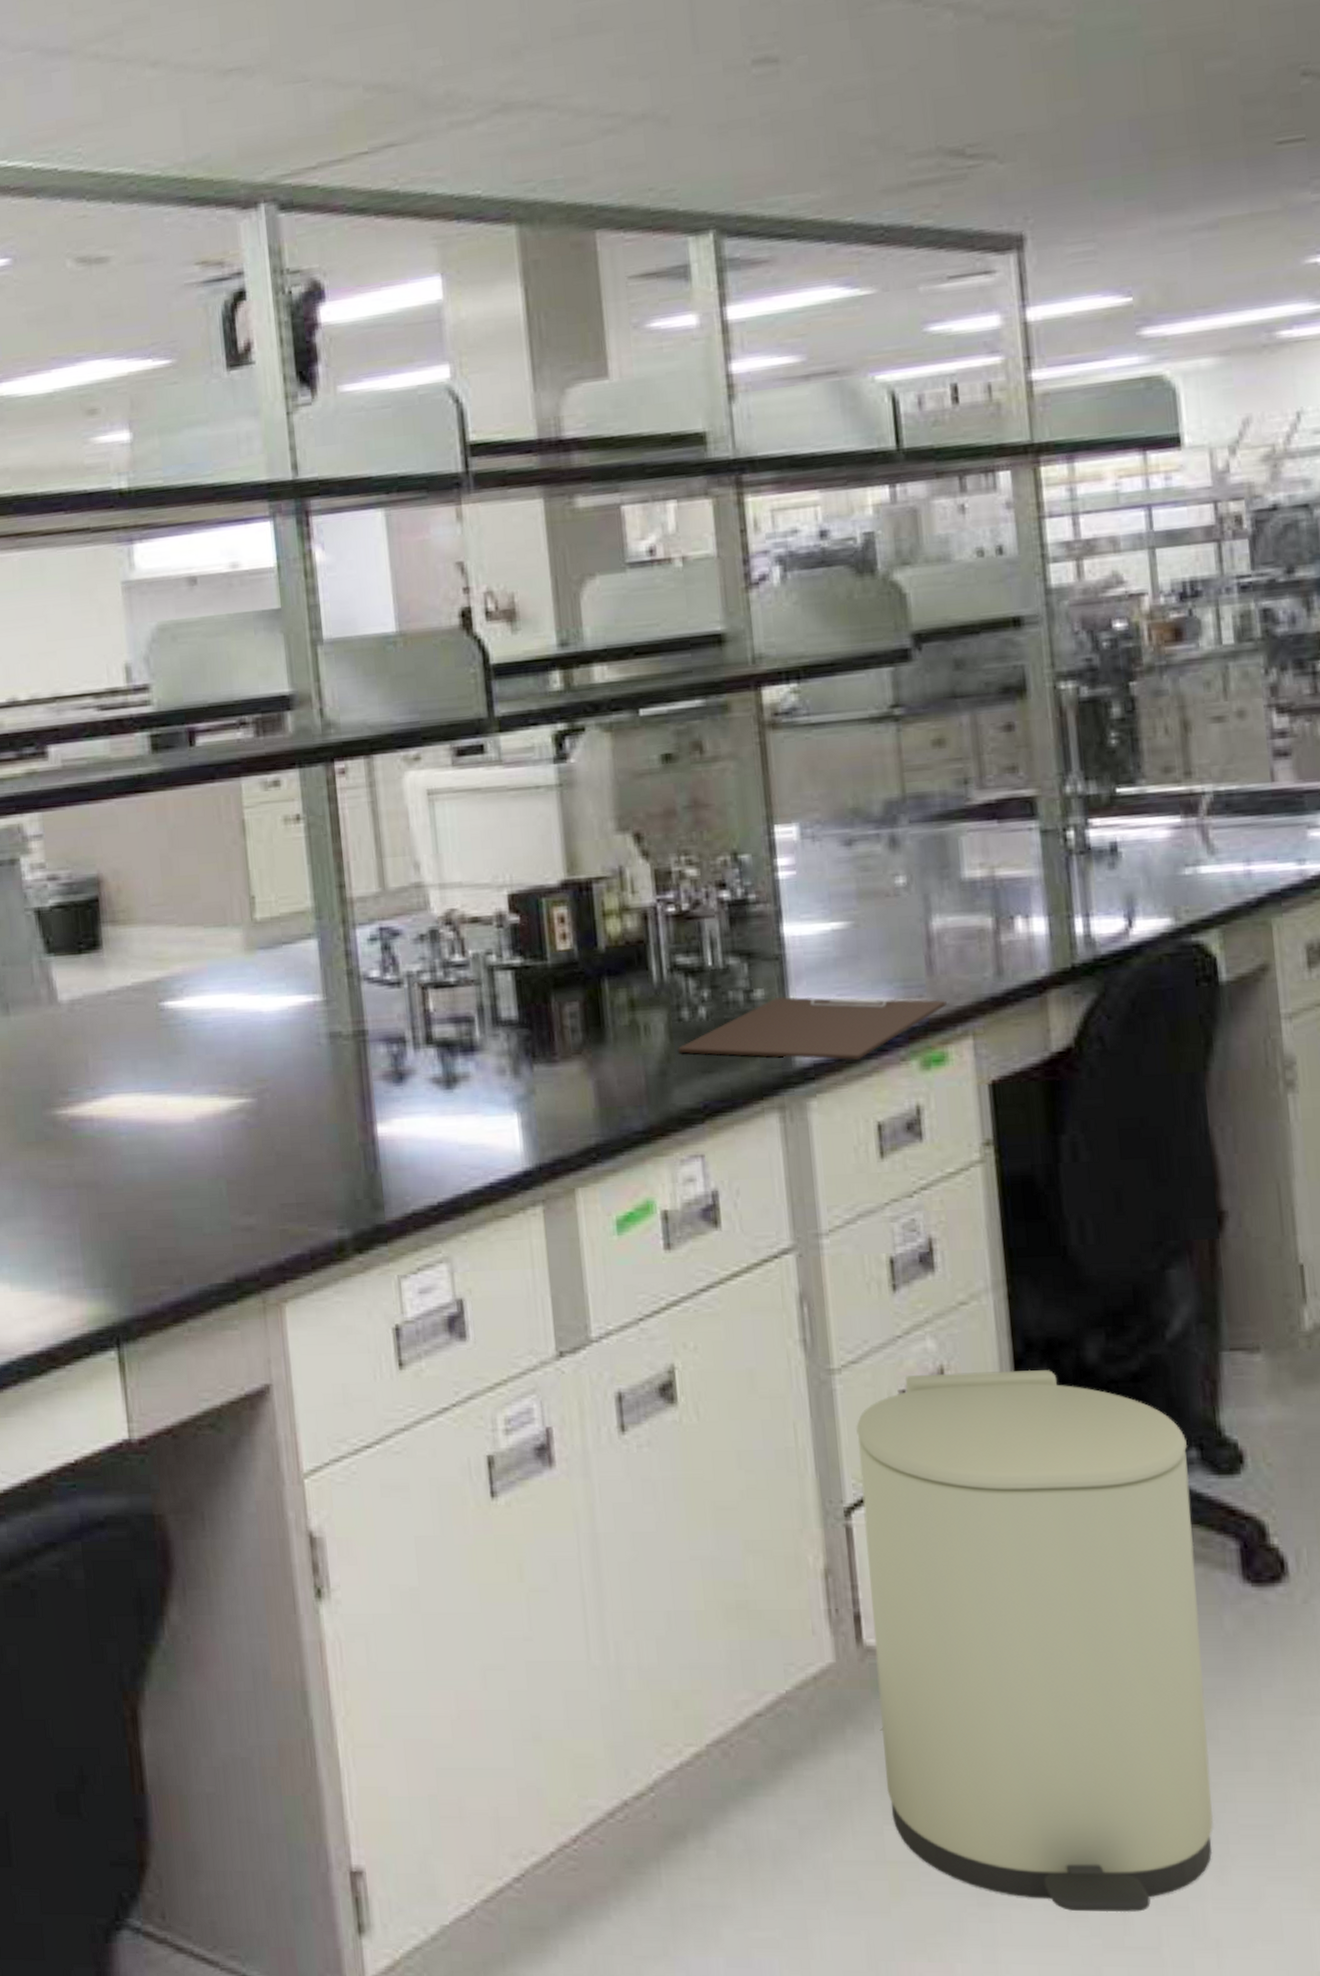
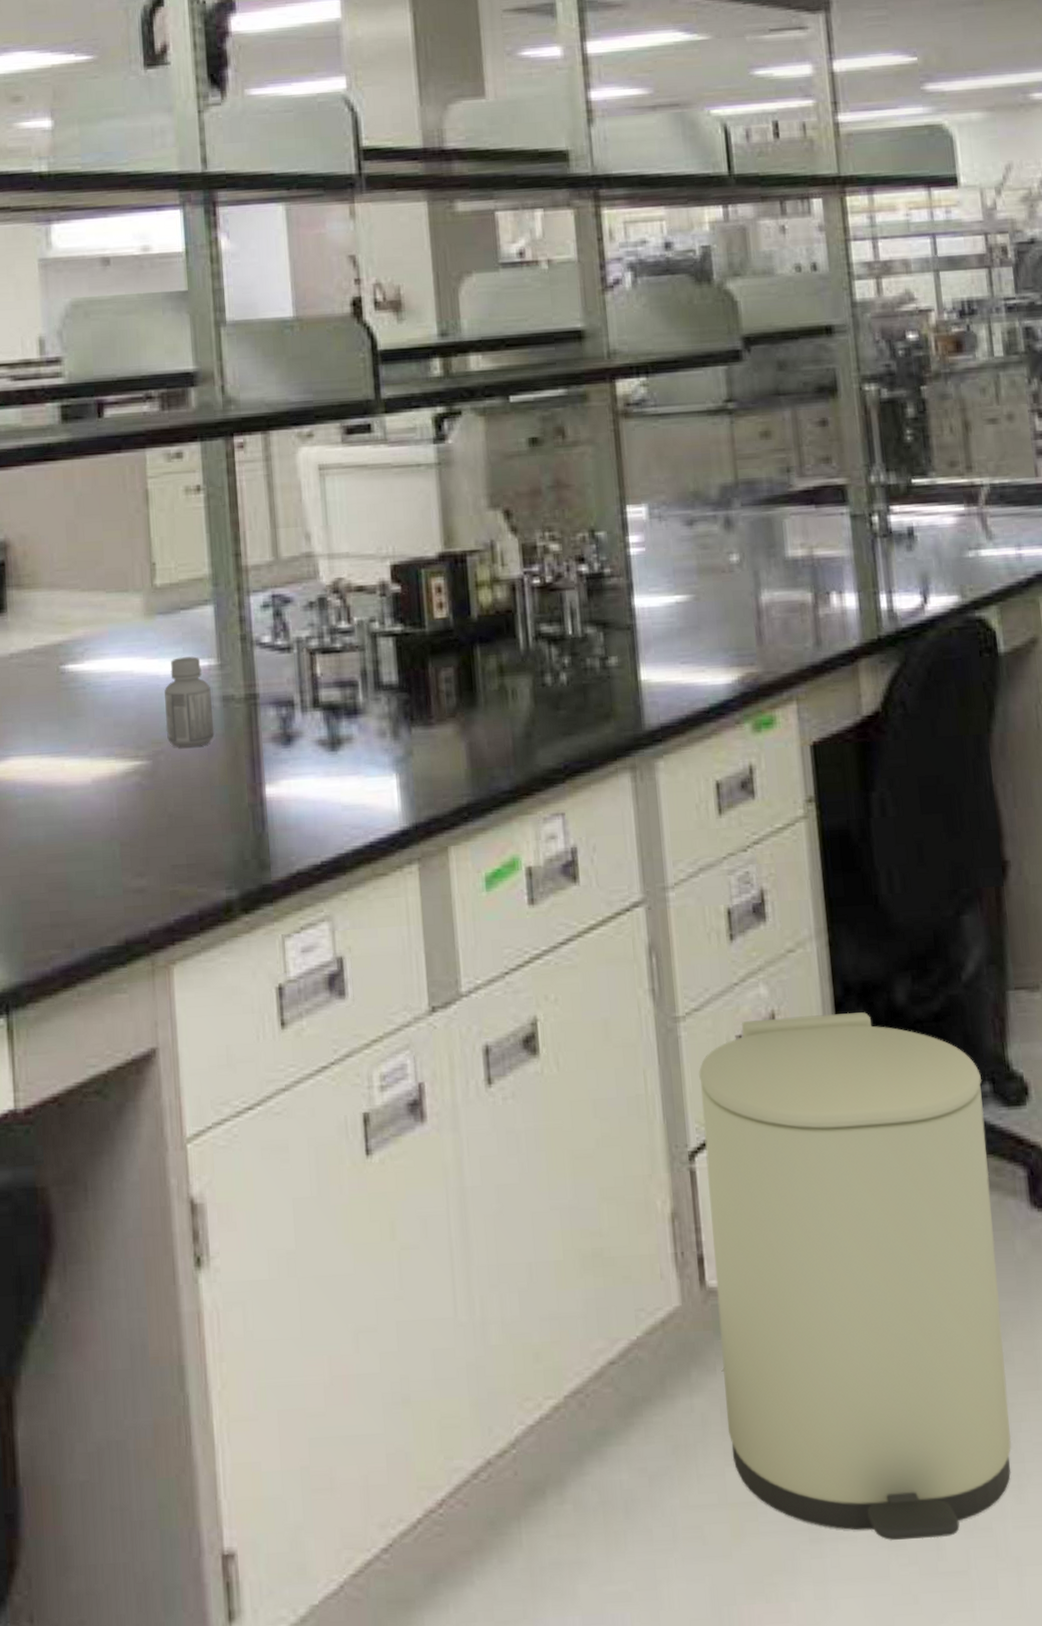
medicine bottle: none [268,992,322,1086] -> present [164,656,215,748]
clipboard: present [677,996,947,1060] -> none [541,663,774,723]

